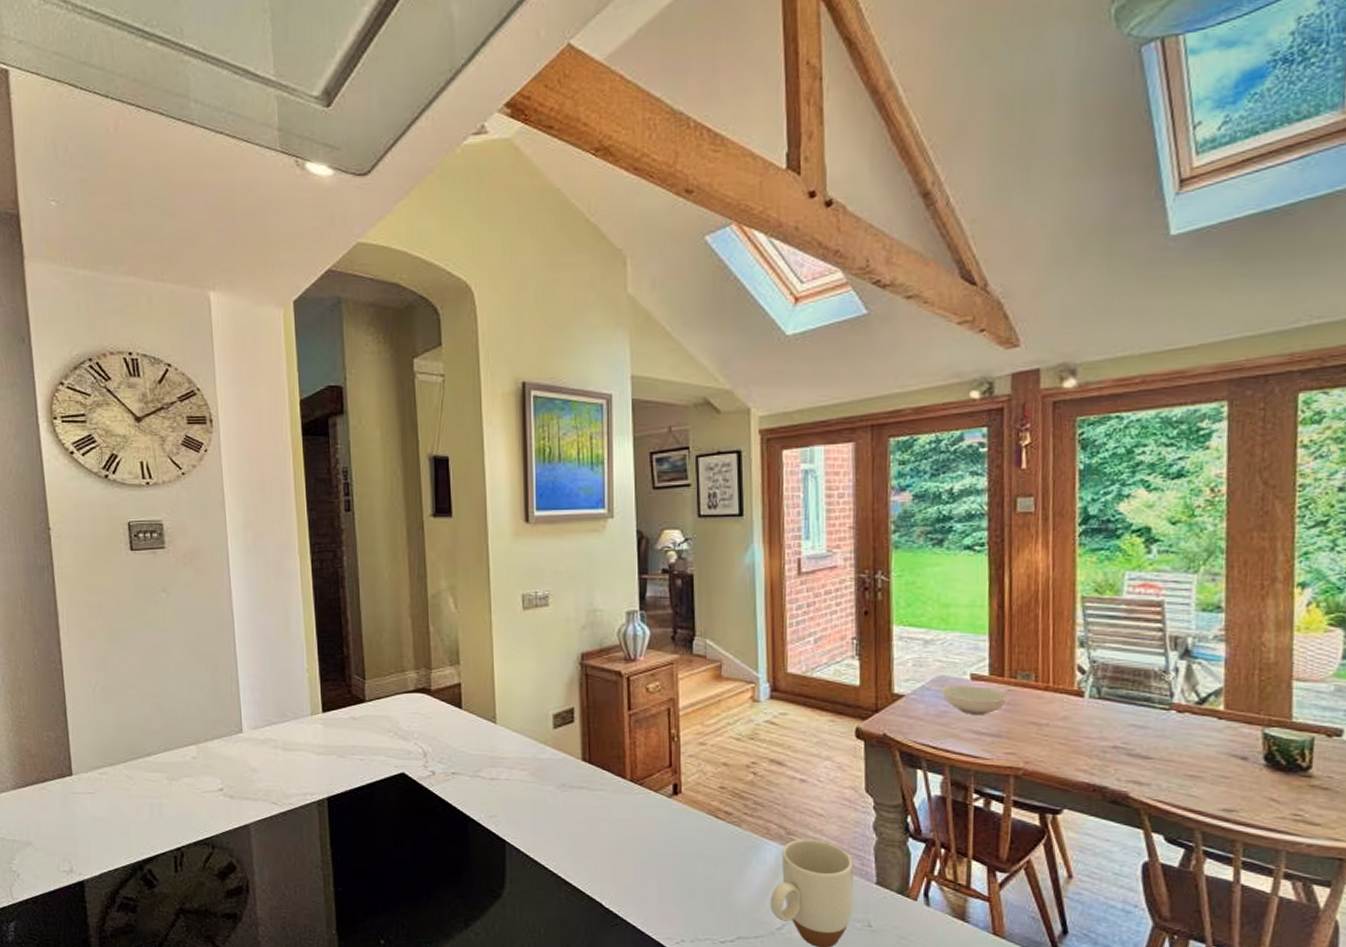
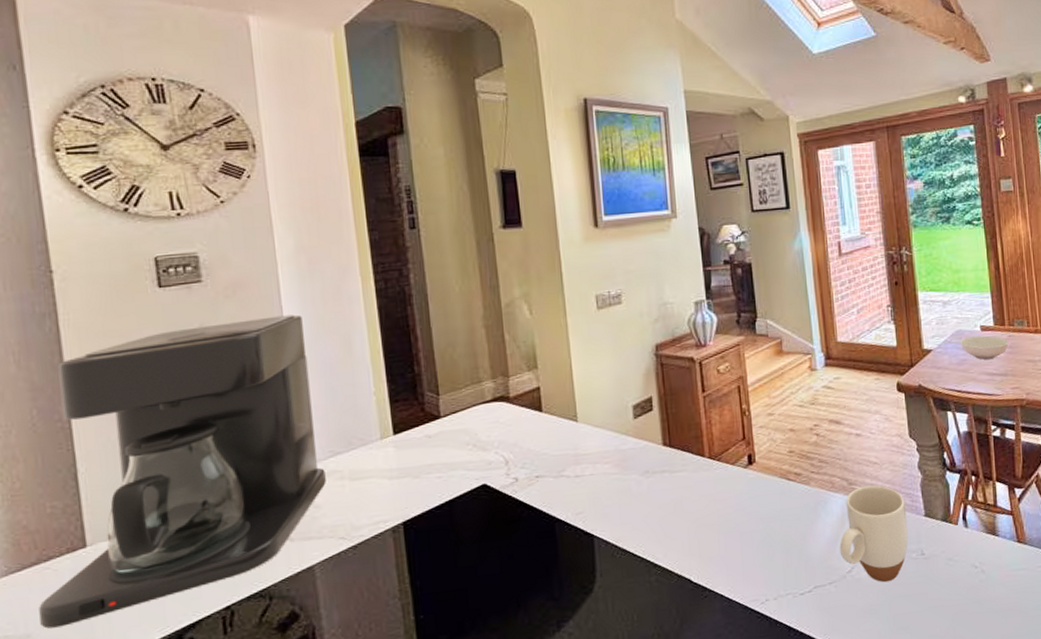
coffee maker: none [37,586,262,840] -> present [39,314,326,629]

